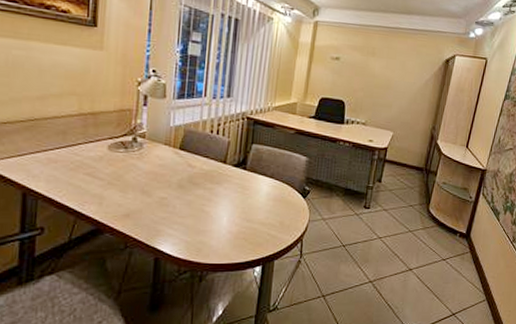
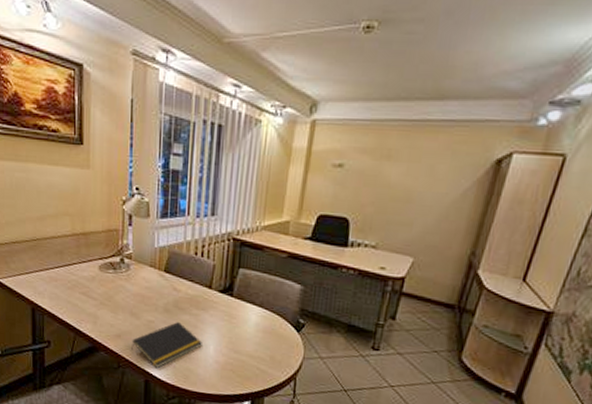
notepad: none [141,197,216,245] -> present [131,322,202,369]

